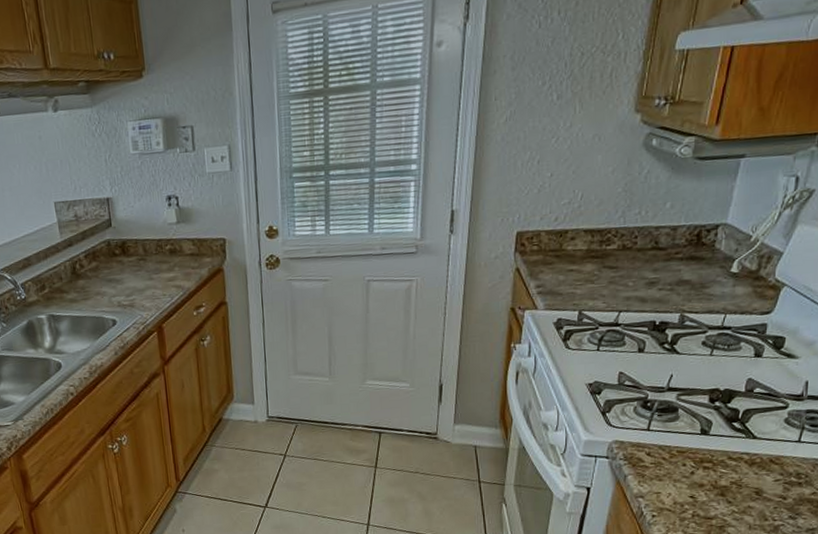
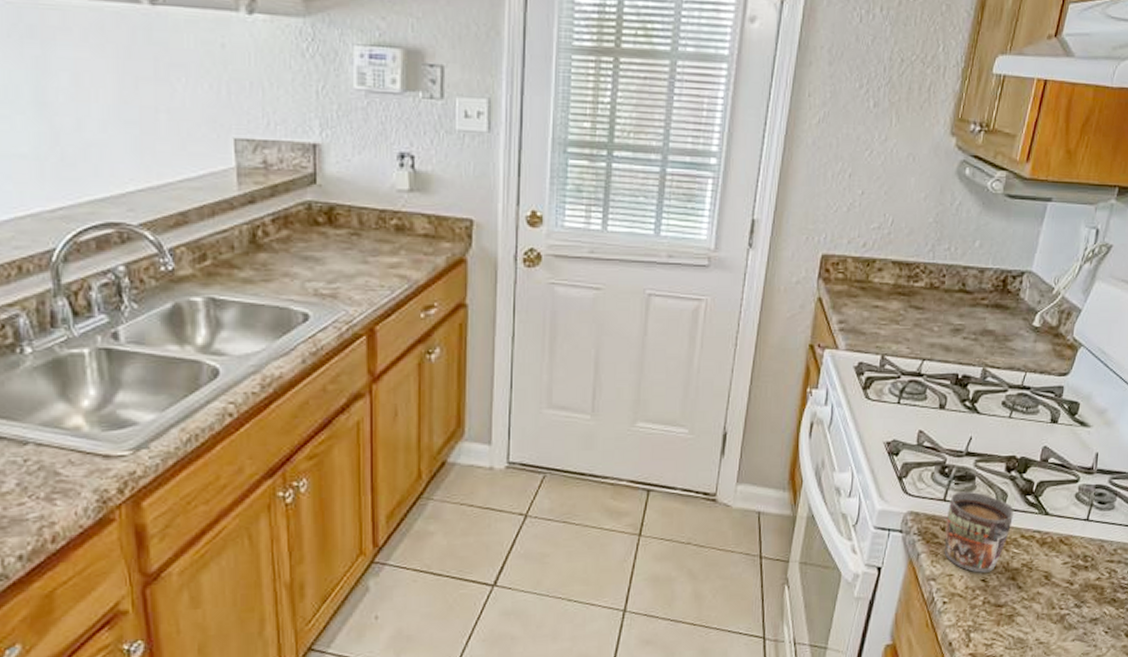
mug: none [650,421,719,491] -> present [944,491,1013,573]

